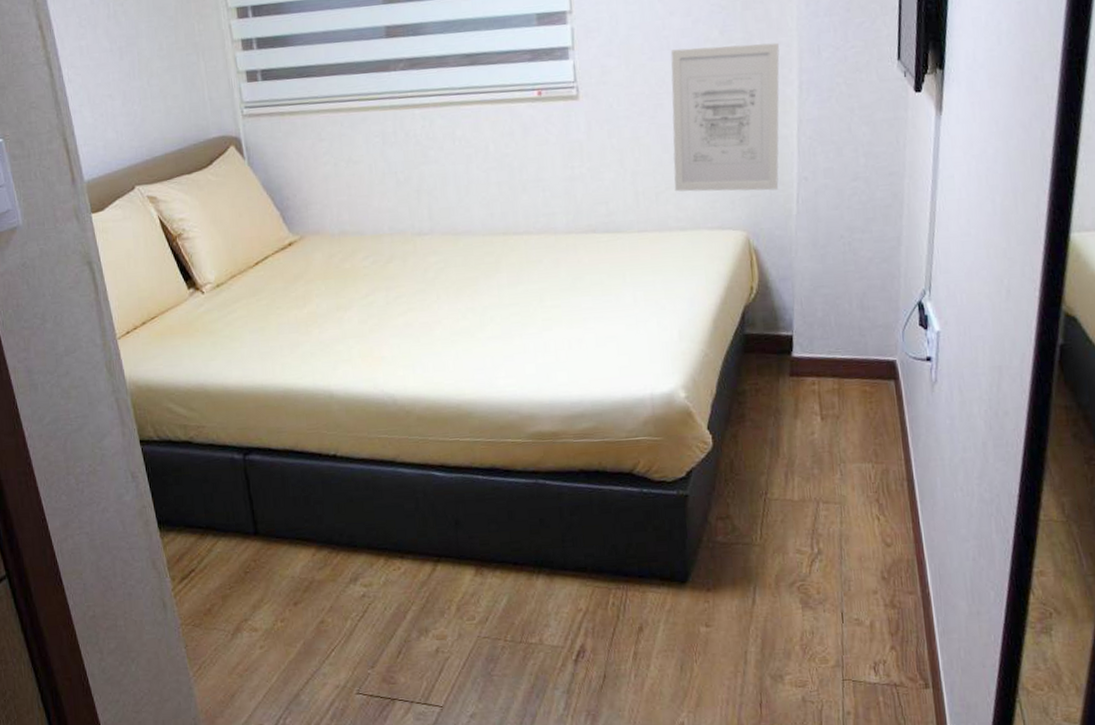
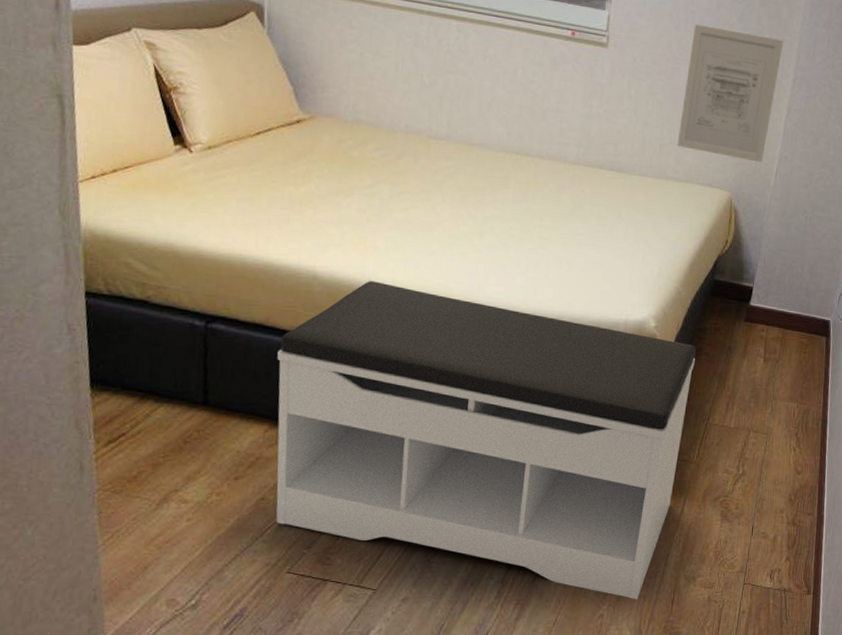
bench: none [311,391,739,705] -> present [276,281,696,600]

